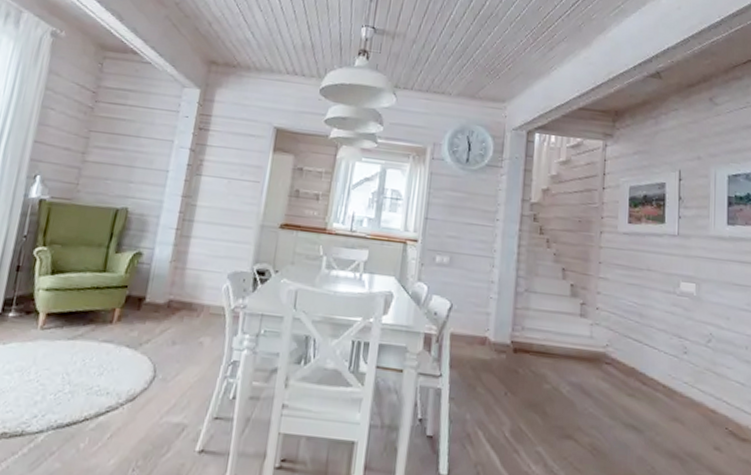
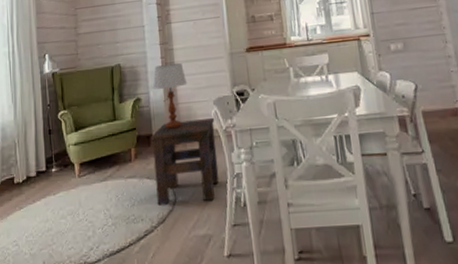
side table: none [131,288,225,386] -> present [150,118,219,205]
table lamp: none [160,220,203,297] -> present [152,63,188,129]

